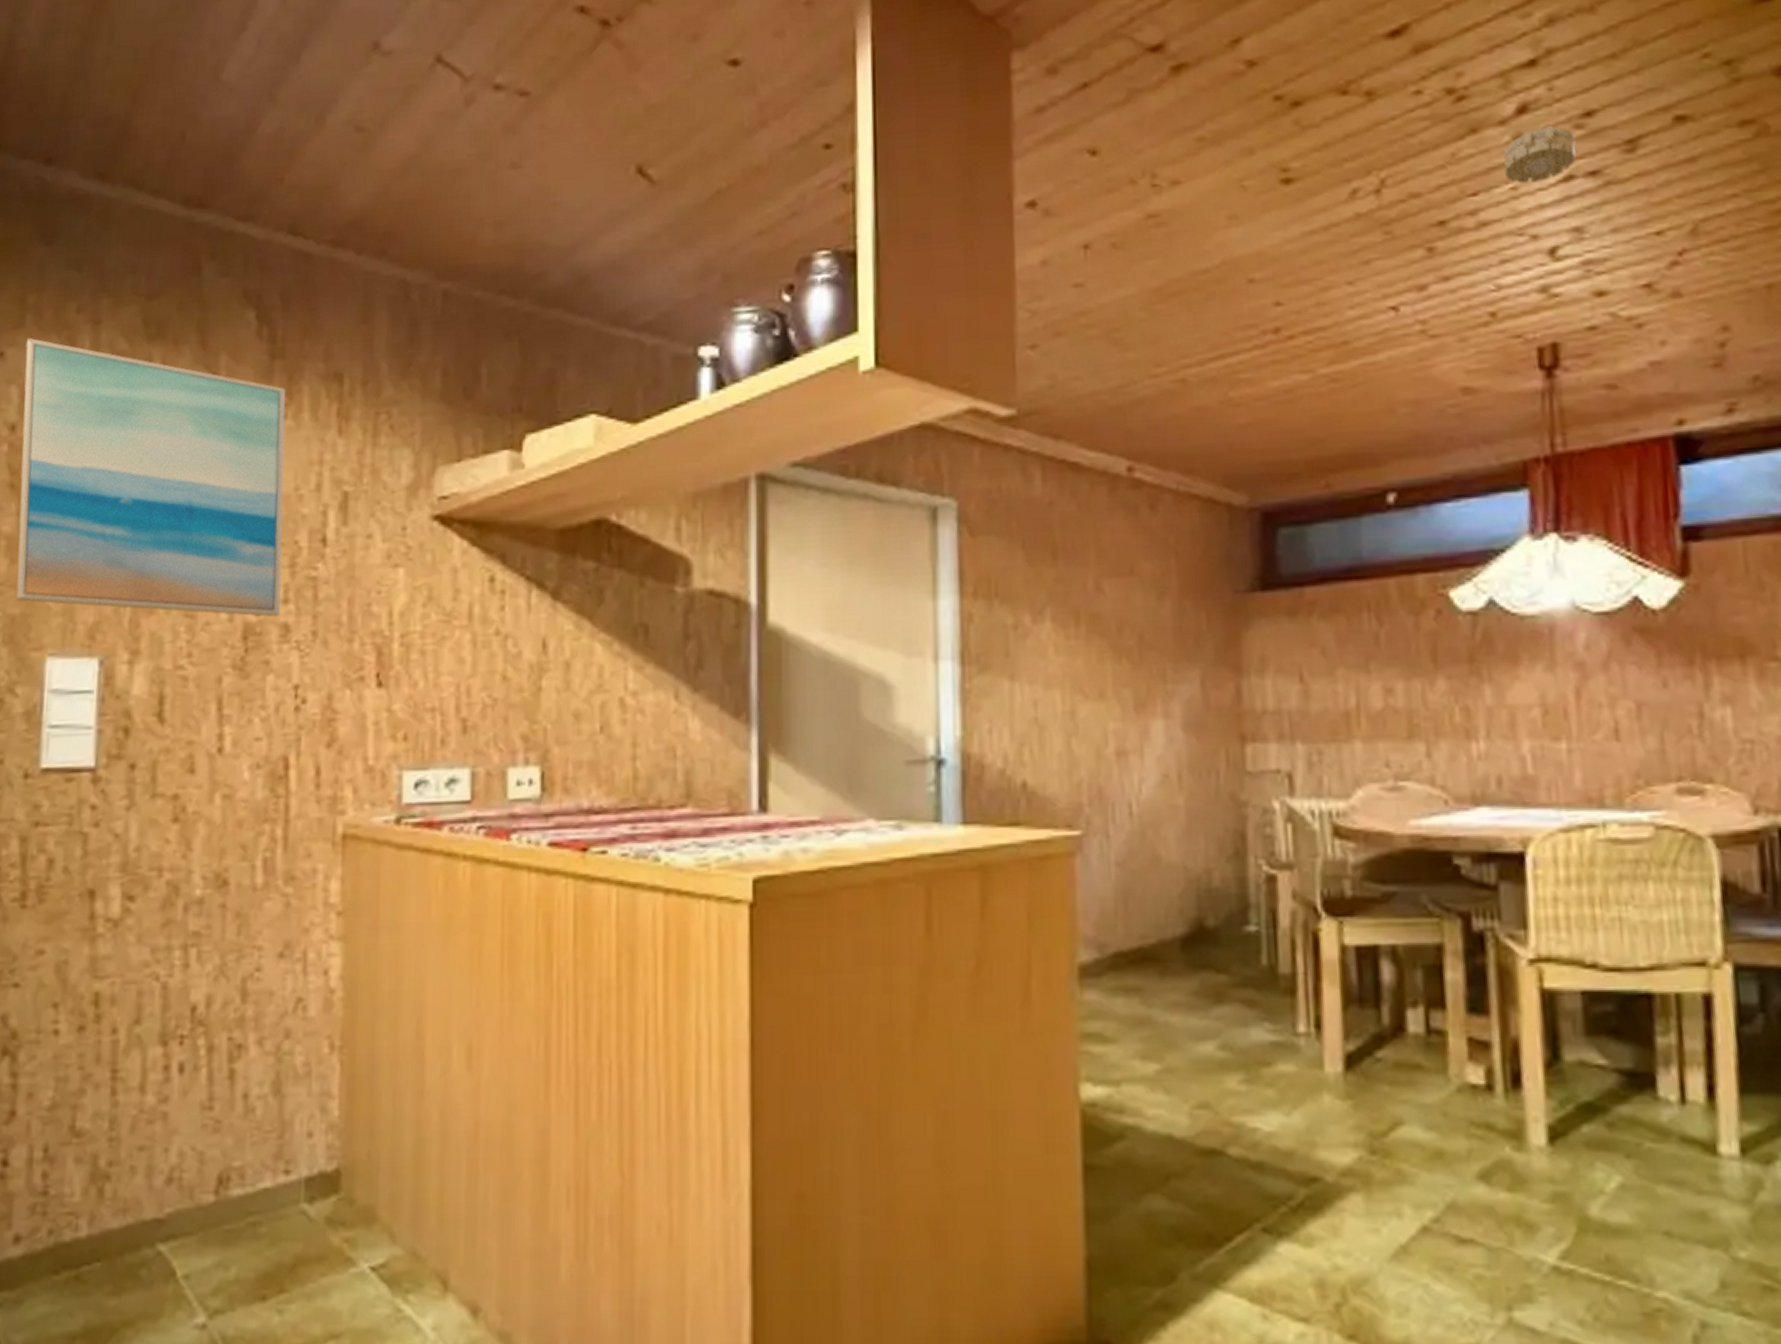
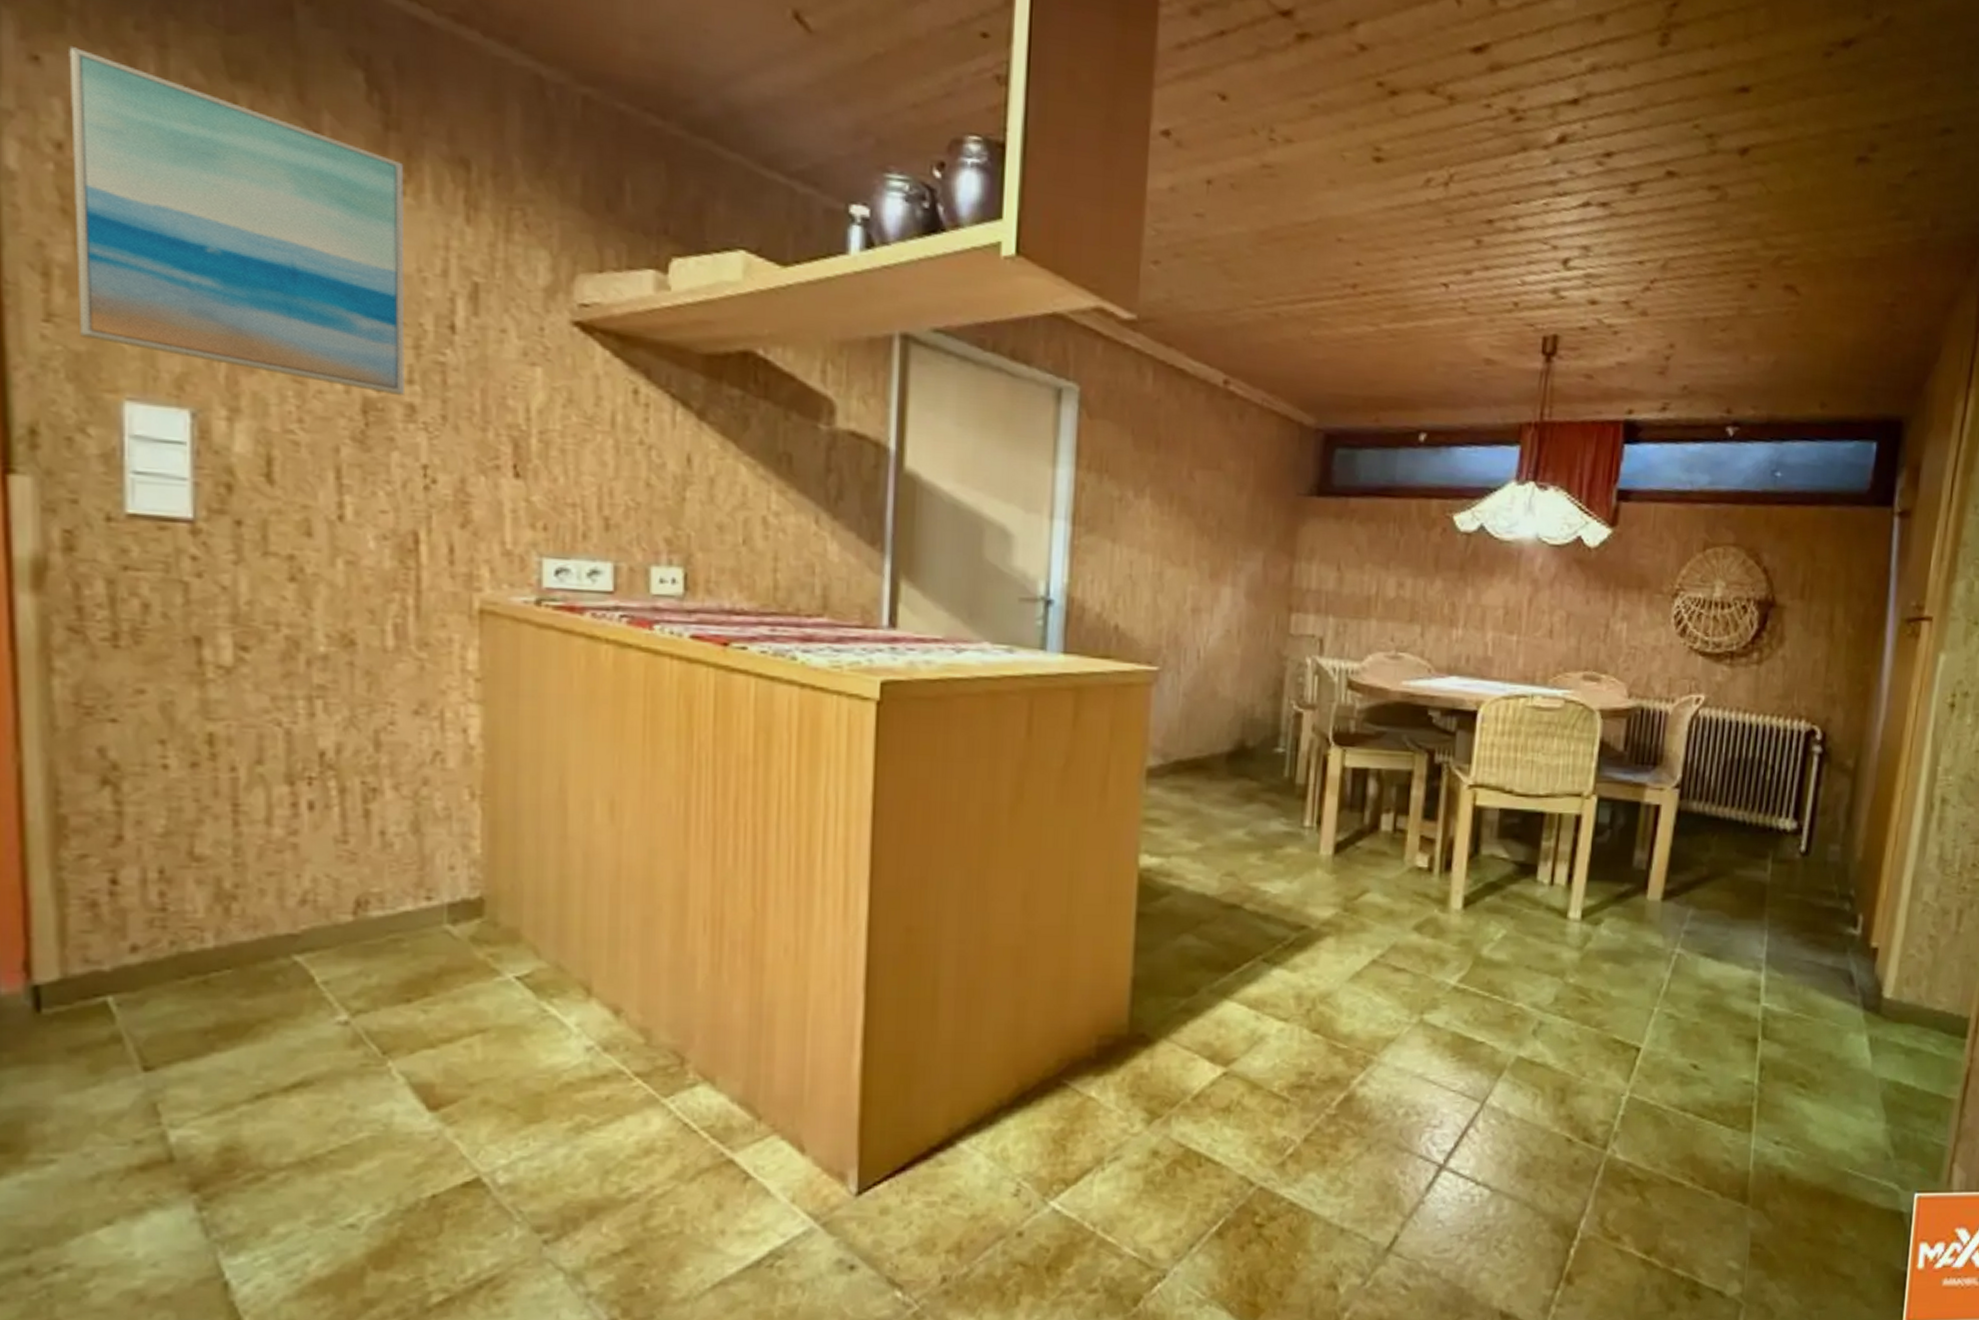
smoke detector: present [1503,124,1576,184] -> none [1541,157,1596,203]

